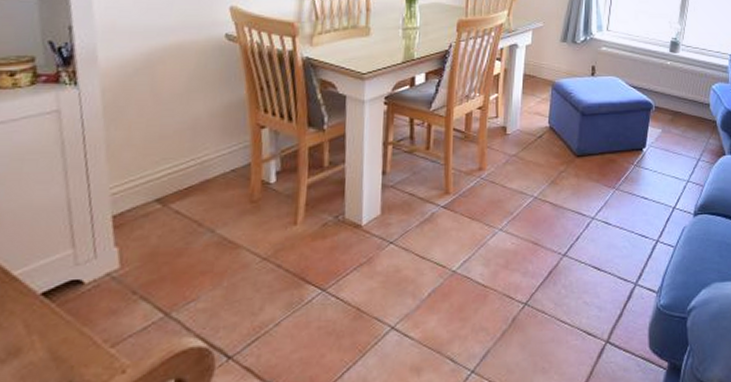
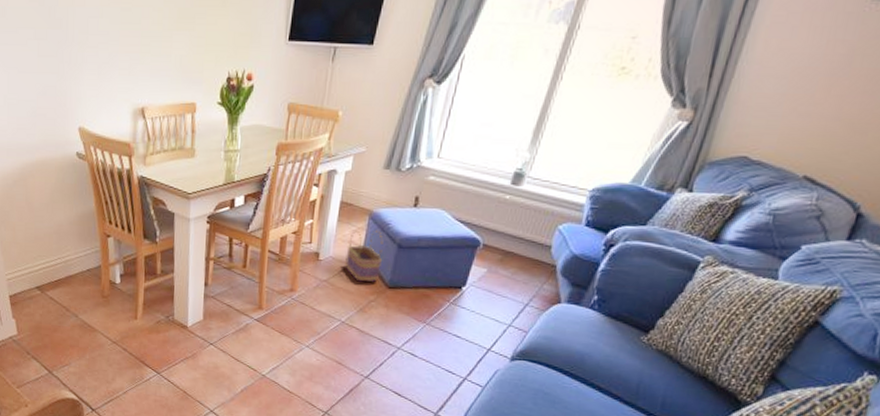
basket: none [533,99,569,153] -> present [345,230,384,282]

